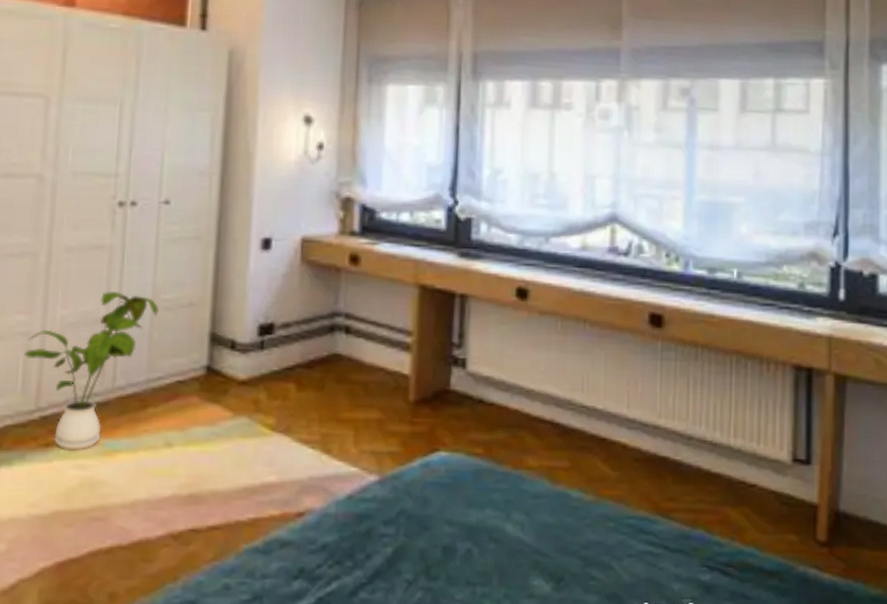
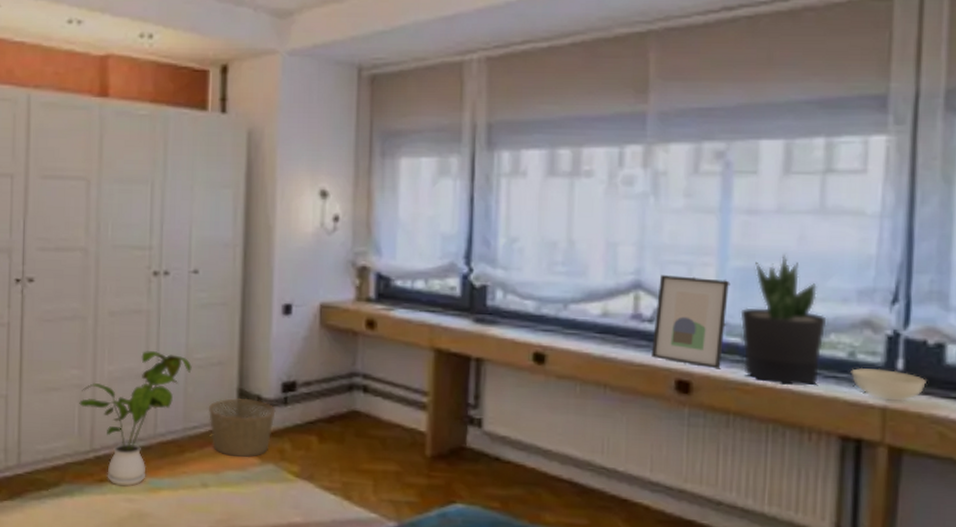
basket: none [175,343,251,411] -> present [208,398,276,458]
picture frame: none [627,208,696,302] -> present [652,275,730,369]
planter: none [705,189,780,318] -> present [740,254,827,387]
bowl: none [801,299,863,330] -> present [850,368,926,401]

